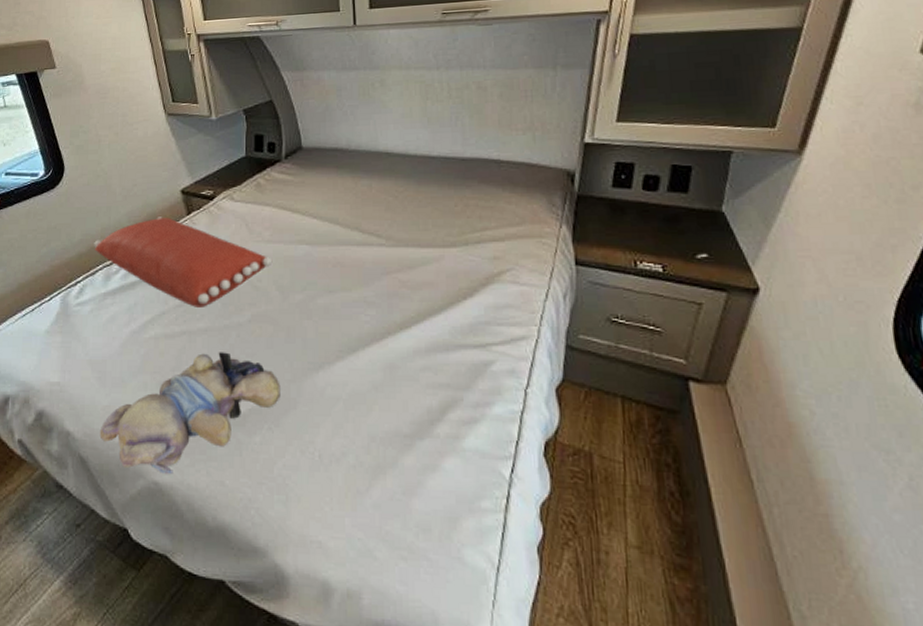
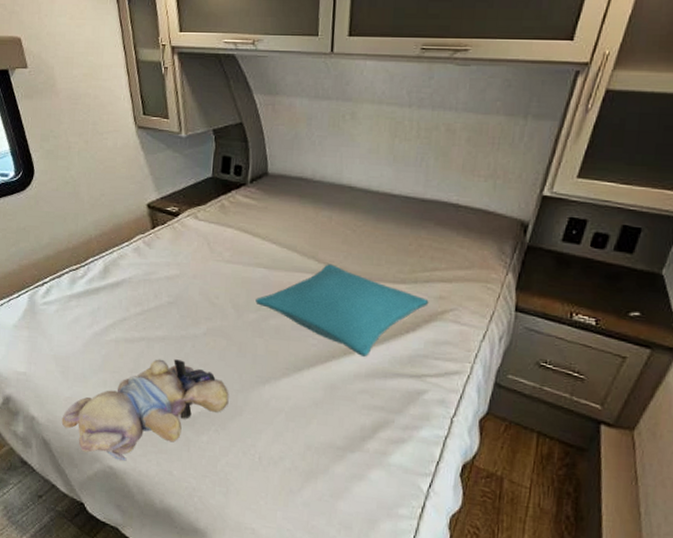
pillow: present [94,217,273,307] -> none [61,228,231,317]
pillow: none [301,234,483,331] -> present [255,264,429,358]

